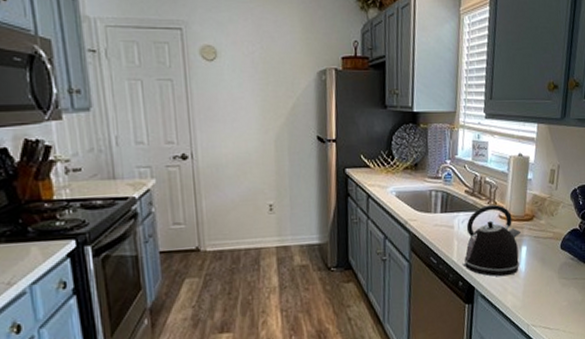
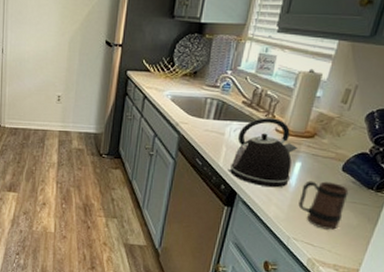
mug: none [530,261,570,310] -> present [298,180,349,230]

